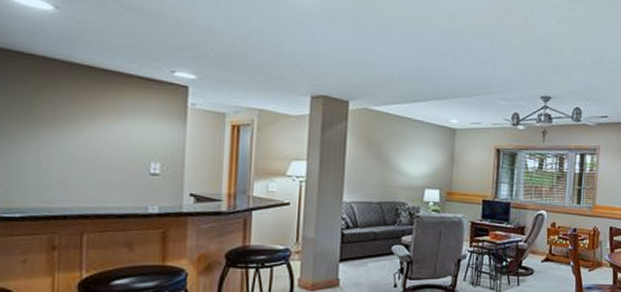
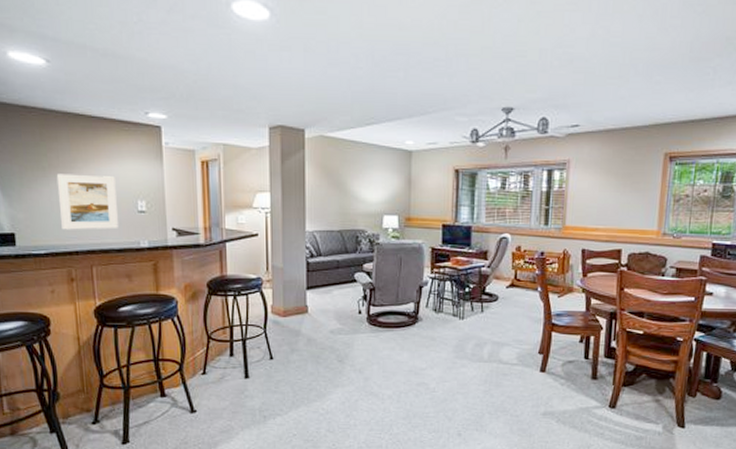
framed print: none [46,128,125,192] -> present [56,173,119,230]

